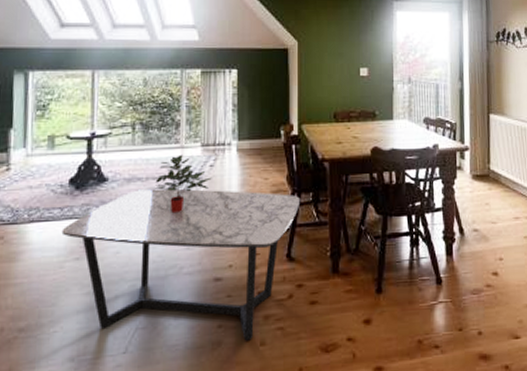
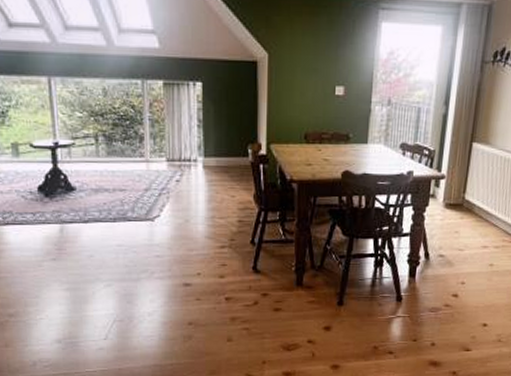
coffee table: present [61,189,301,341] -> none [36,200,267,337]
potted plant: present [155,154,212,214] -> none [122,168,178,224]

